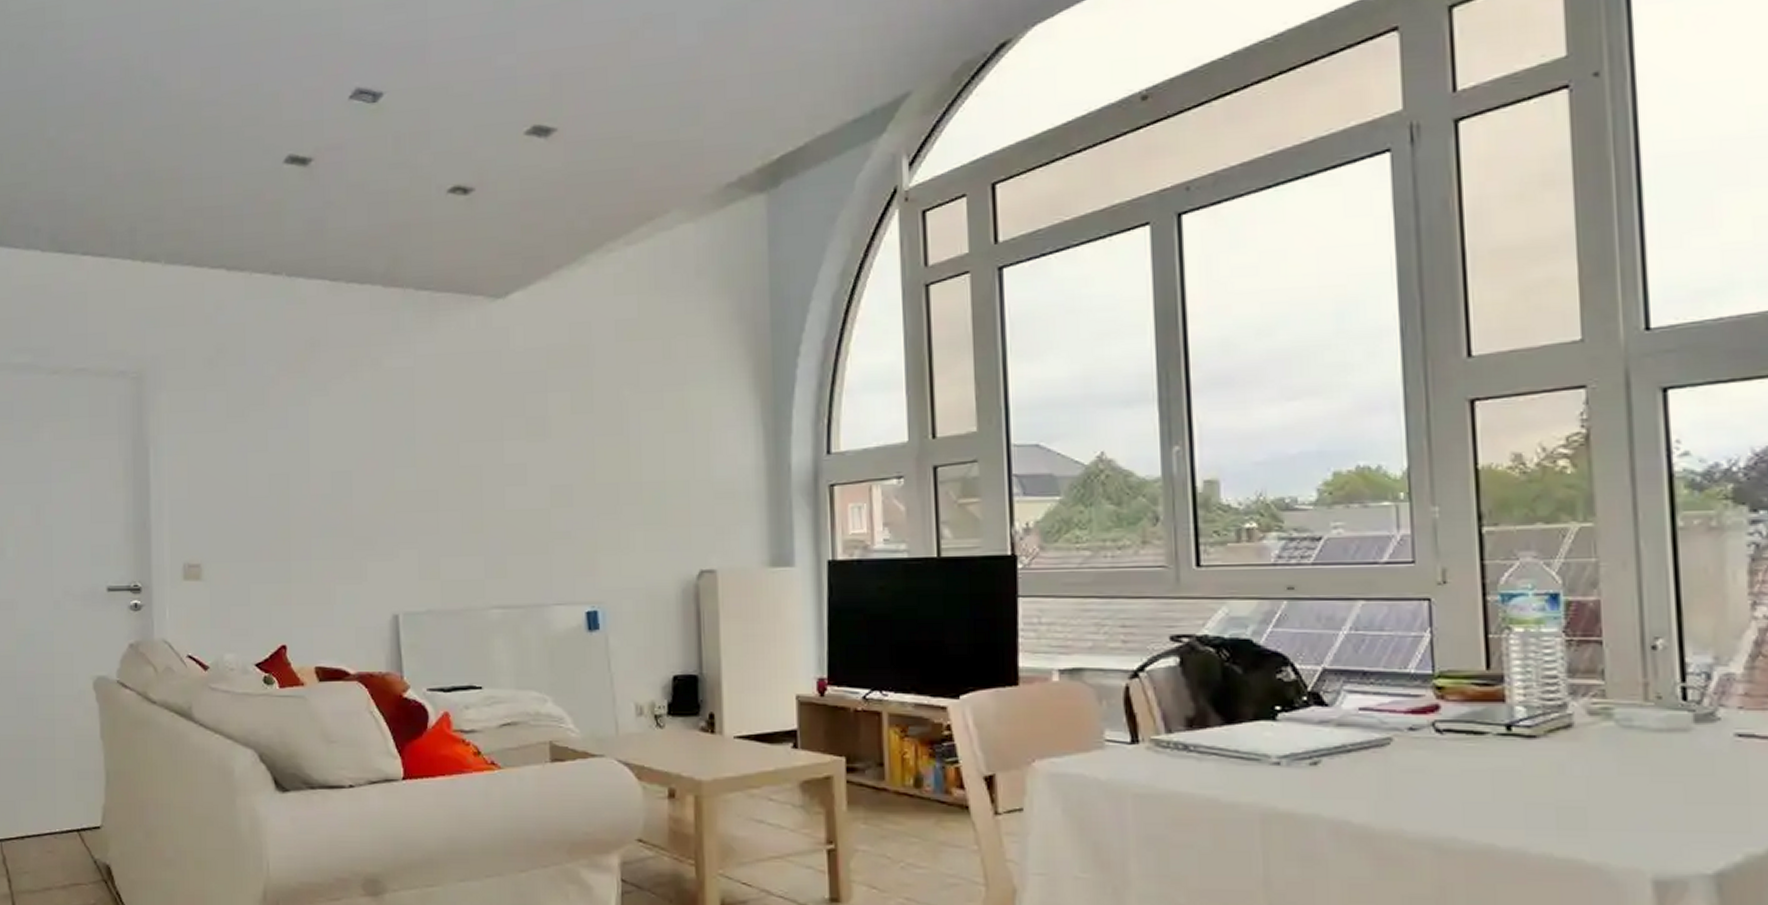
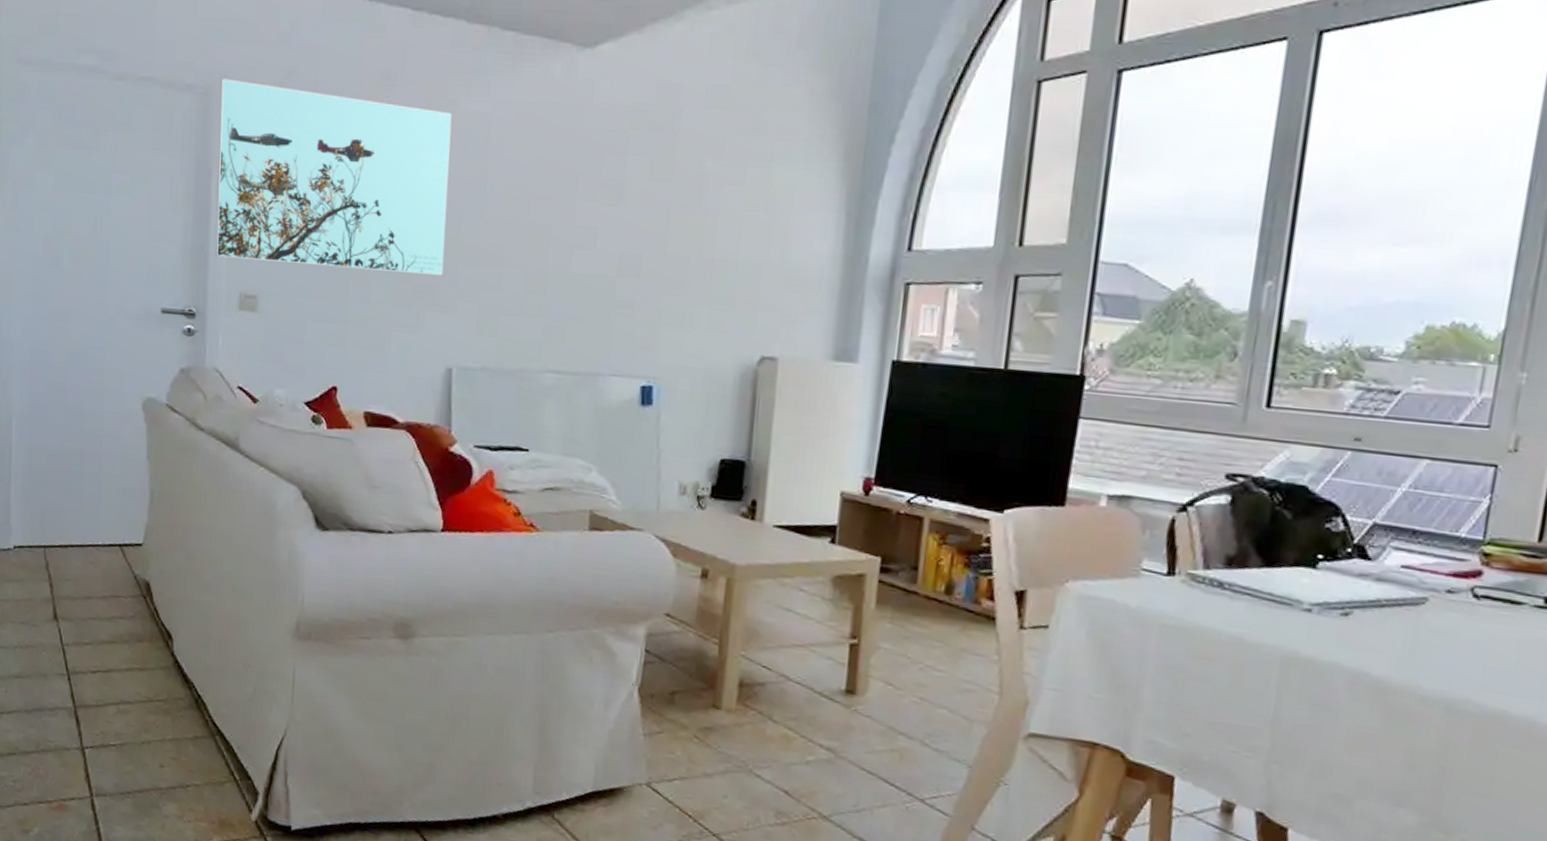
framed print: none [152,361,381,531] -> present [215,78,452,277]

